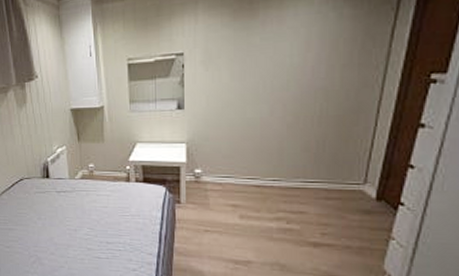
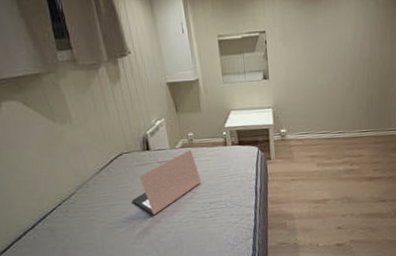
laptop: none [28,182,100,247] -> present [131,150,202,216]

